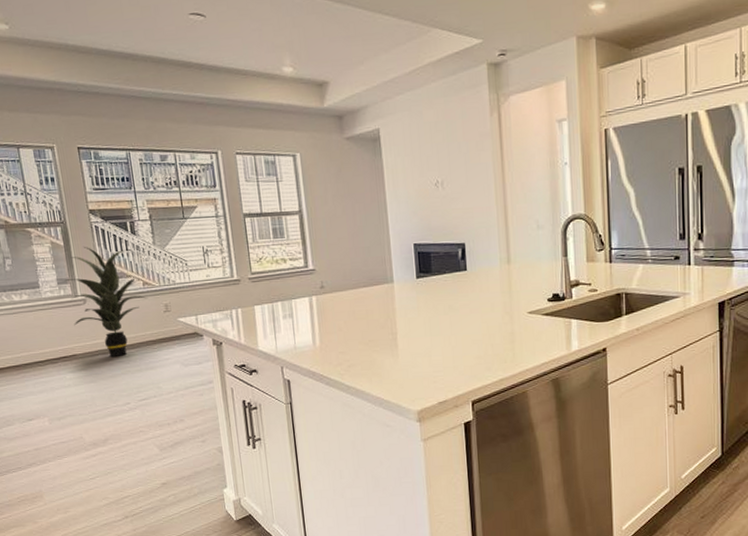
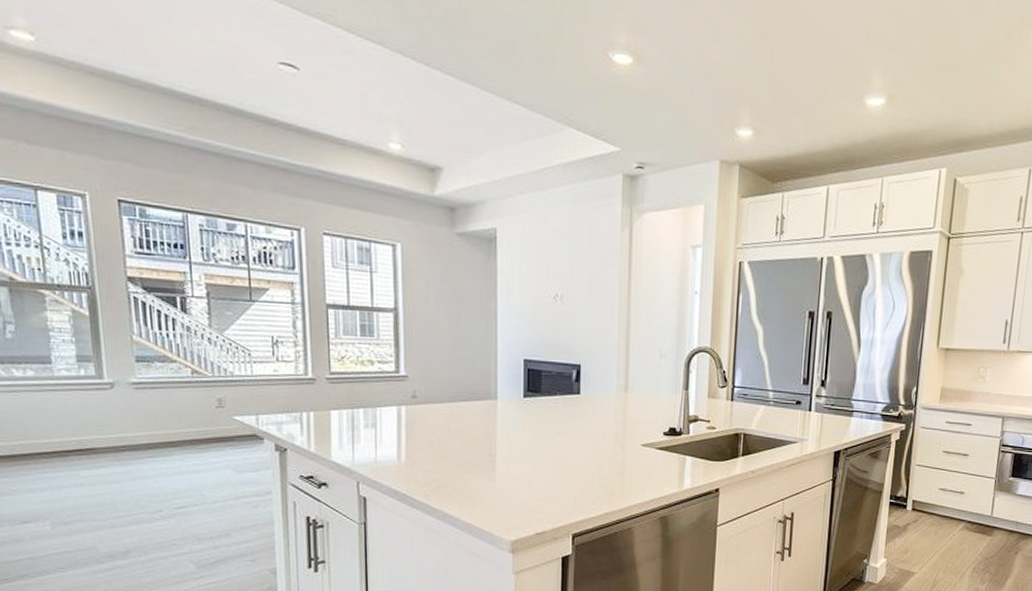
indoor plant: present [63,246,147,358] -> none [85,319,196,456]

